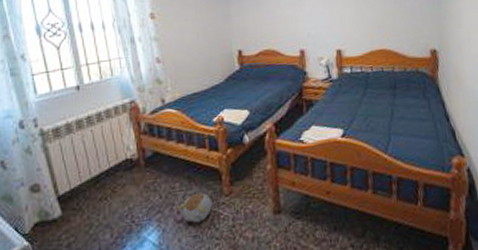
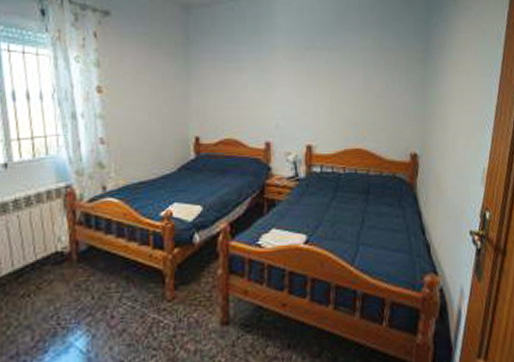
plush toy: present [177,192,212,223] -> none [111,295,151,329]

